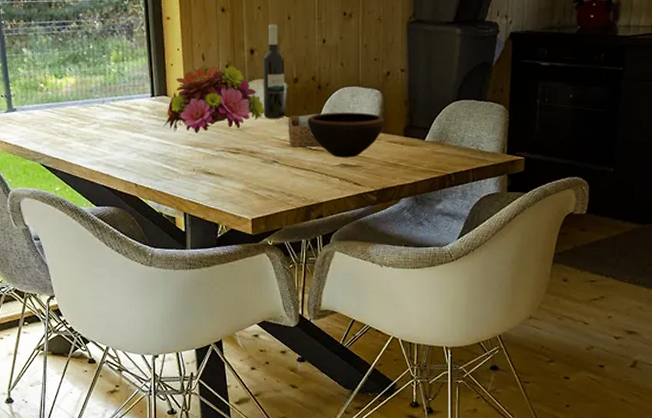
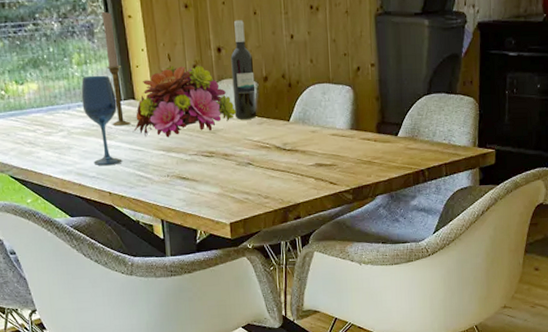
wineglass: none [116,72,151,157] -> present [81,75,122,165]
candlestick: none [142,11,161,120] -> present [102,10,130,125]
napkin holder: present [288,114,322,147] -> none [260,113,296,148]
bowl: present [308,112,385,158] -> none [280,110,357,157]

